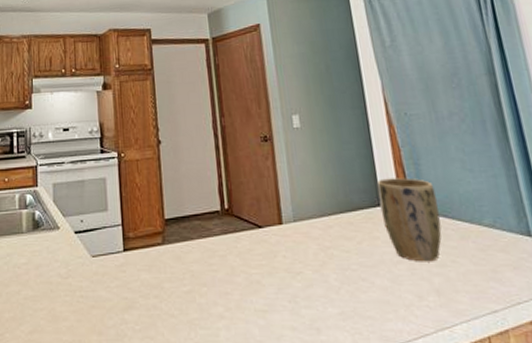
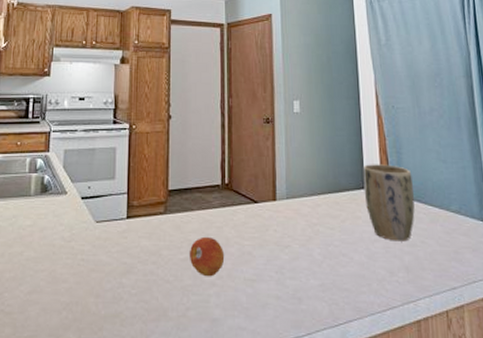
fruit: none [192,266,232,309] -> present [189,236,225,277]

